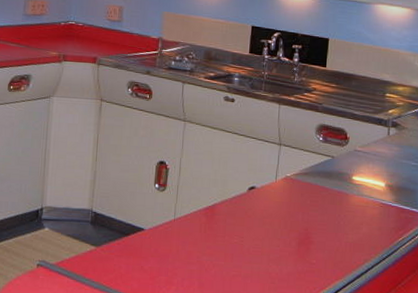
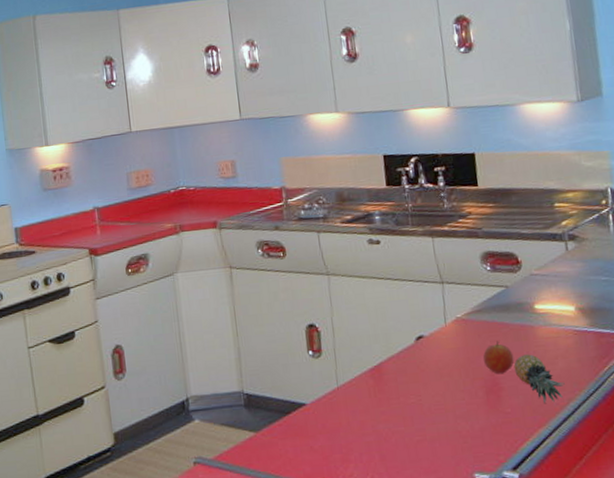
fruit: none [301,201,327,230] -> present [483,341,515,375]
fruit: none [325,216,364,261] -> present [513,354,565,404]

